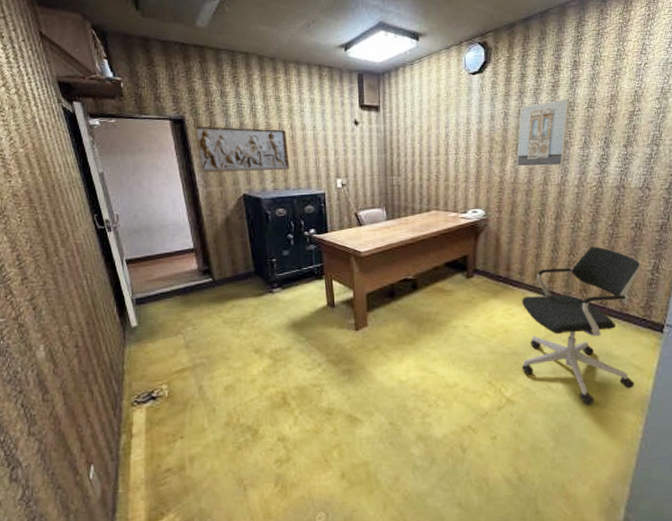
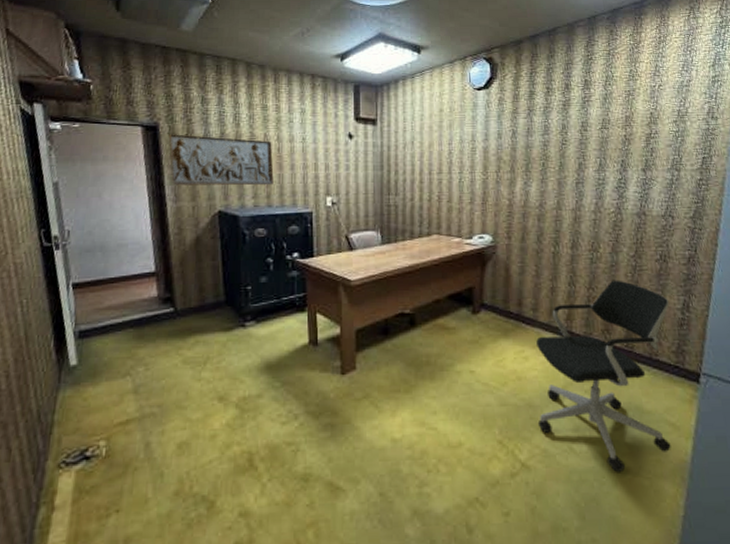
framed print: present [516,98,570,167] -> none [526,118,582,190]

